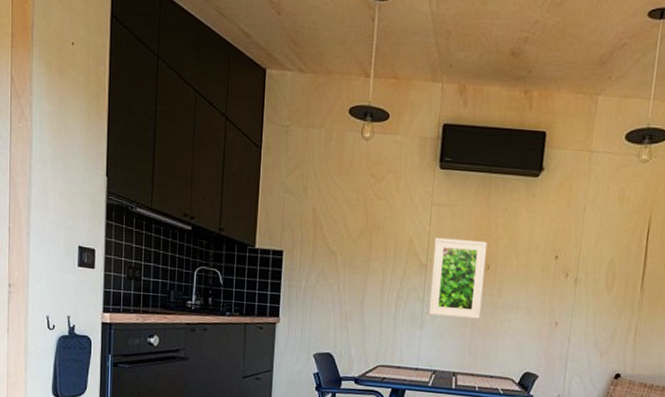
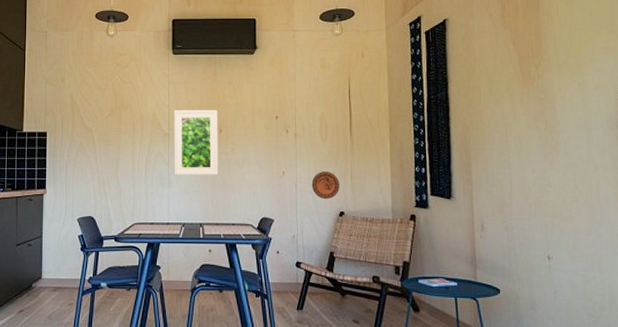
decorative plate: none [587,325,620,359] -> present [311,171,340,200]

